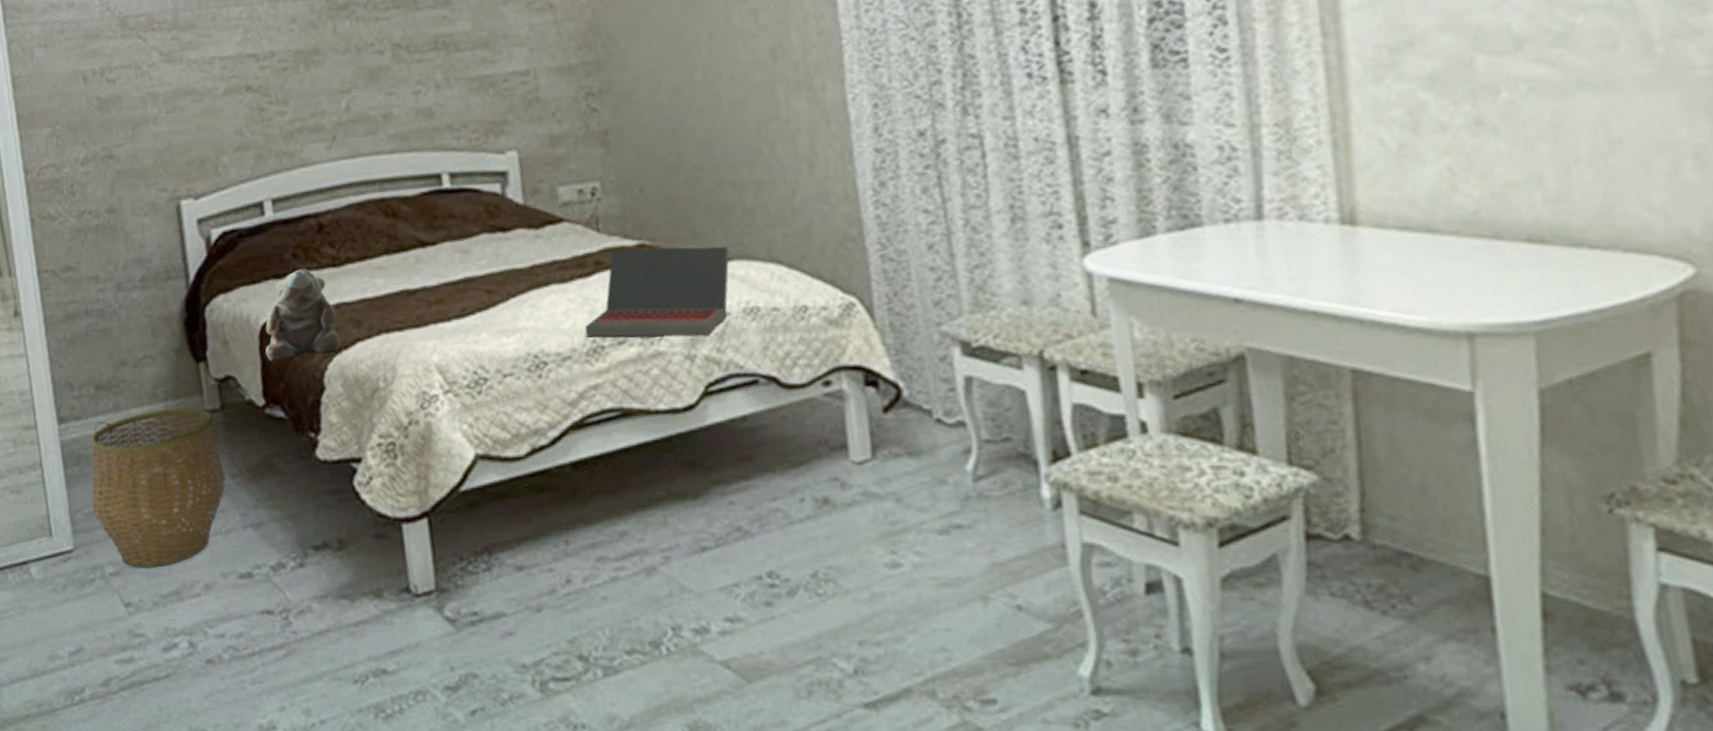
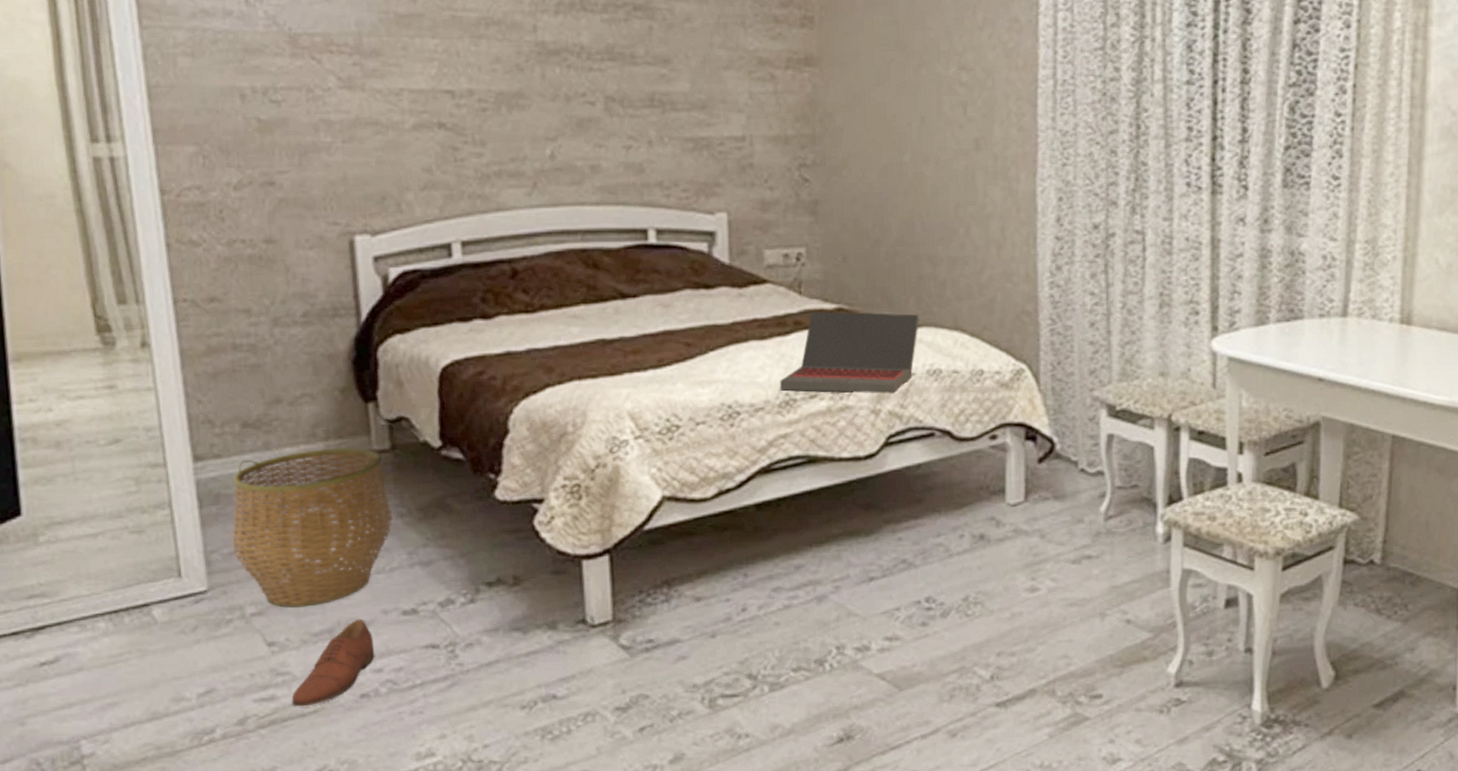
shoe: none [147,581,217,670] -> present [291,618,375,707]
stuffed animal: present [265,269,340,362] -> none [445,313,528,404]

